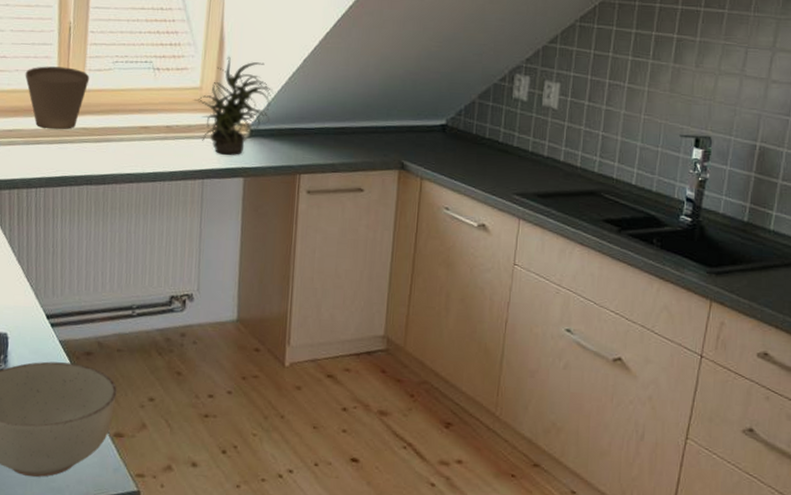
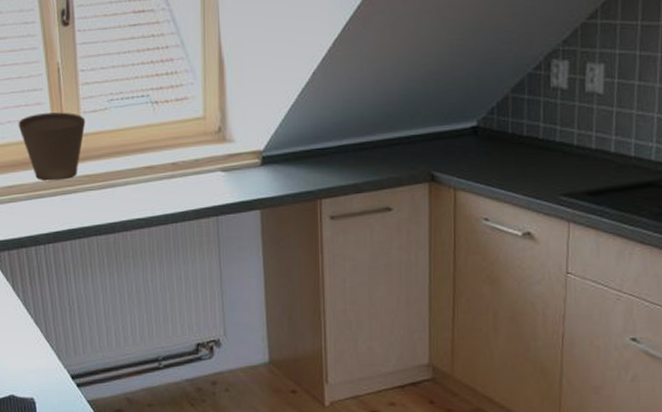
potted plant: present [193,56,274,155] -> none [197,79,283,187]

